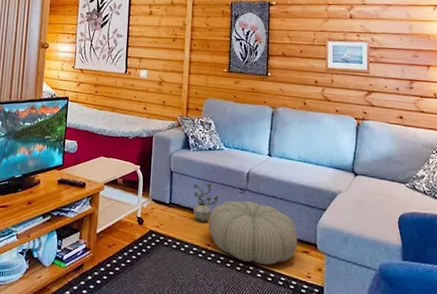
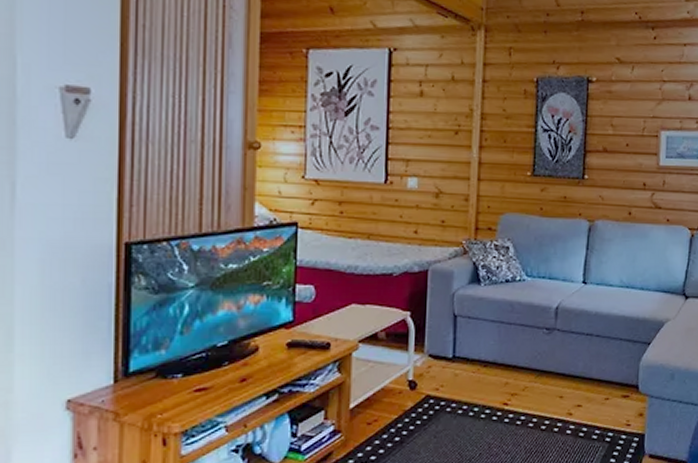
potted plant: present [193,183,218,222] -> none [485,326,518,377]
pouf: present [208,201,298,266] -> none [505,343,616,419]

